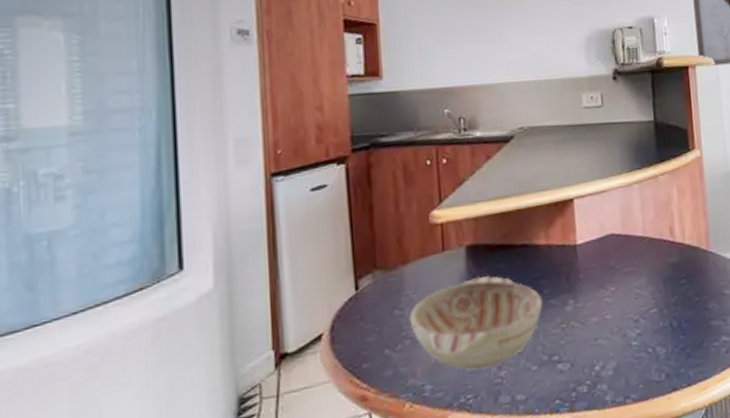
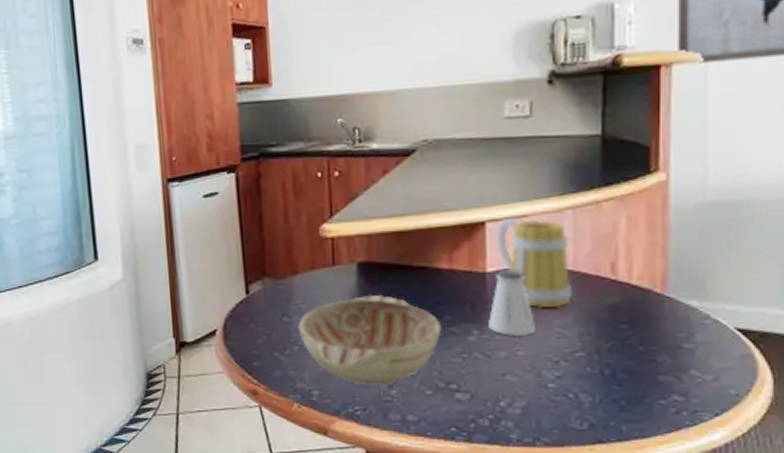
saltshaker: none [581,239,620,302] -> present [489,268,537,337]
mug: none [582,193,645,274] -> present [495,217,574,309]

